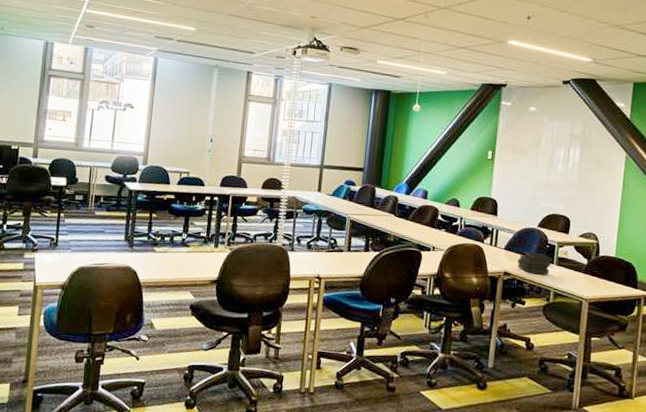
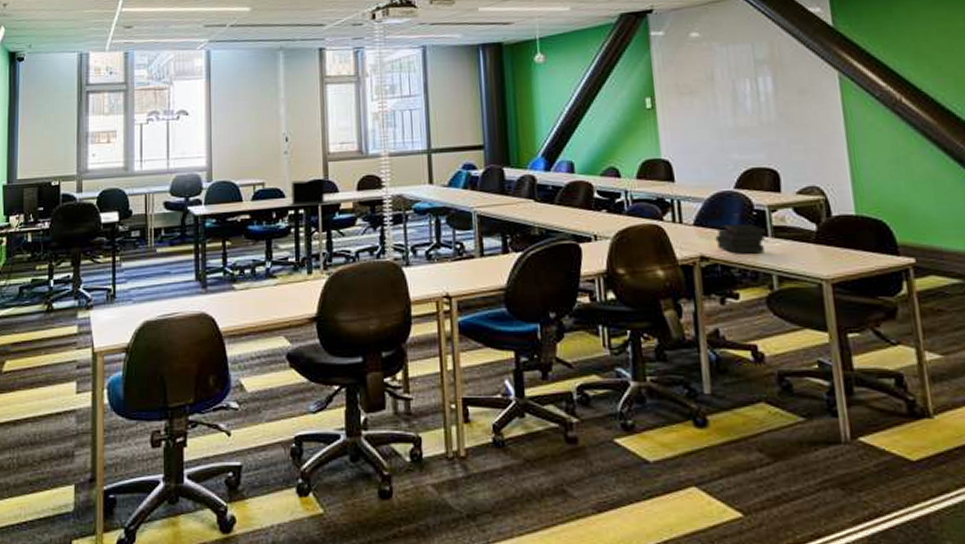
laptop: none [206,174,237,196] -> present [288,179,325,207]

